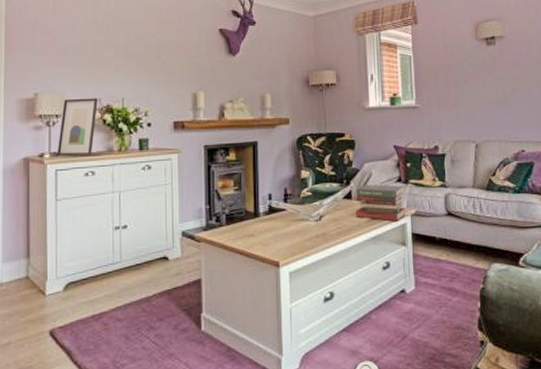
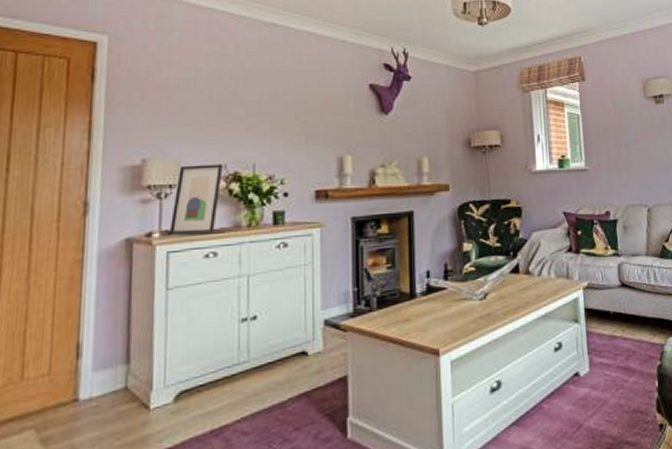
books: present [355,185,406,222] -> none [524,255,578,297]

